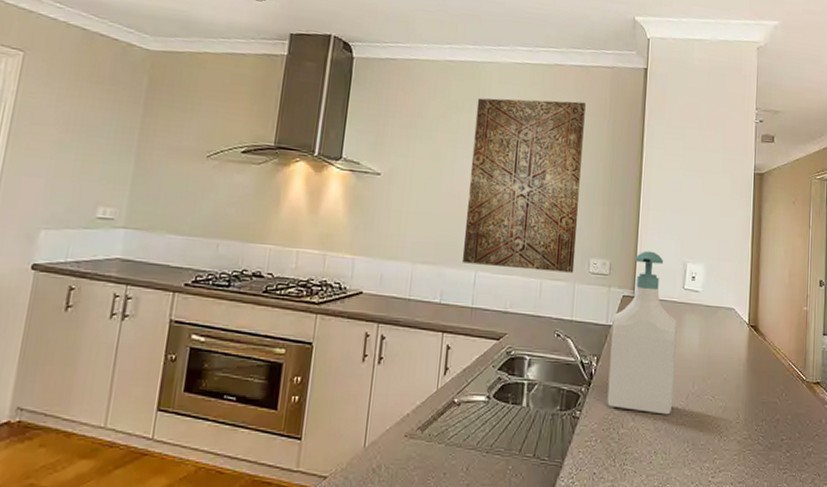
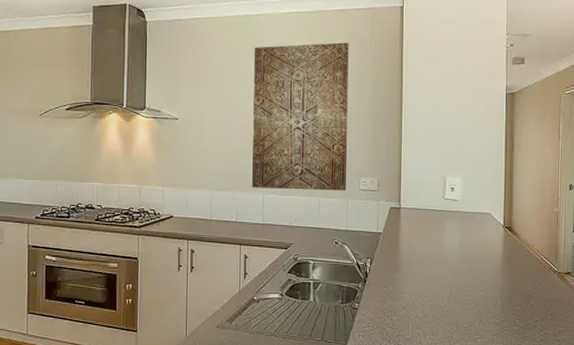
soap bottle: present [607,251,678,415] -> none [381,168,439,304]

